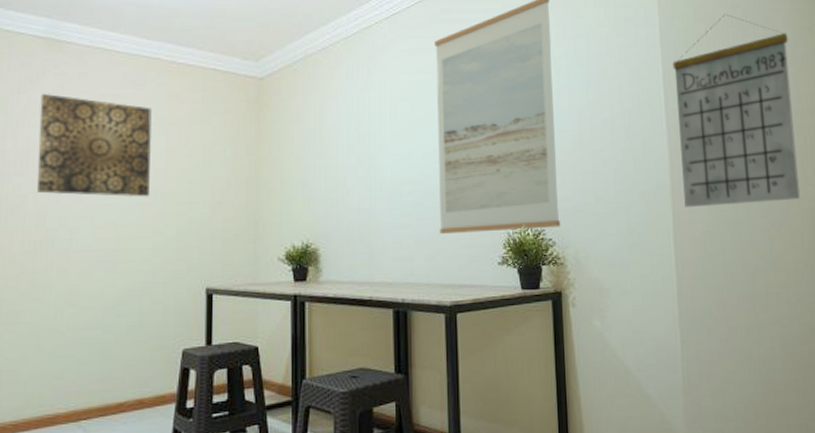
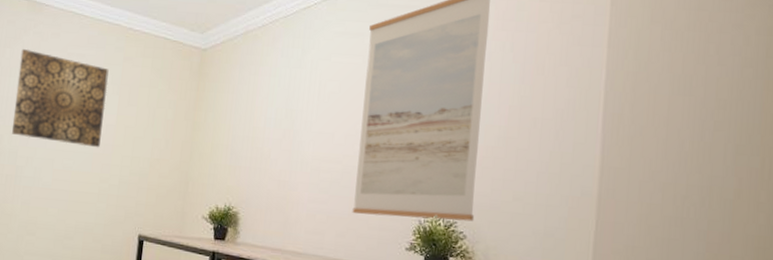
calendar: present [672,14,800,208] -> none [610,17,760,226]

